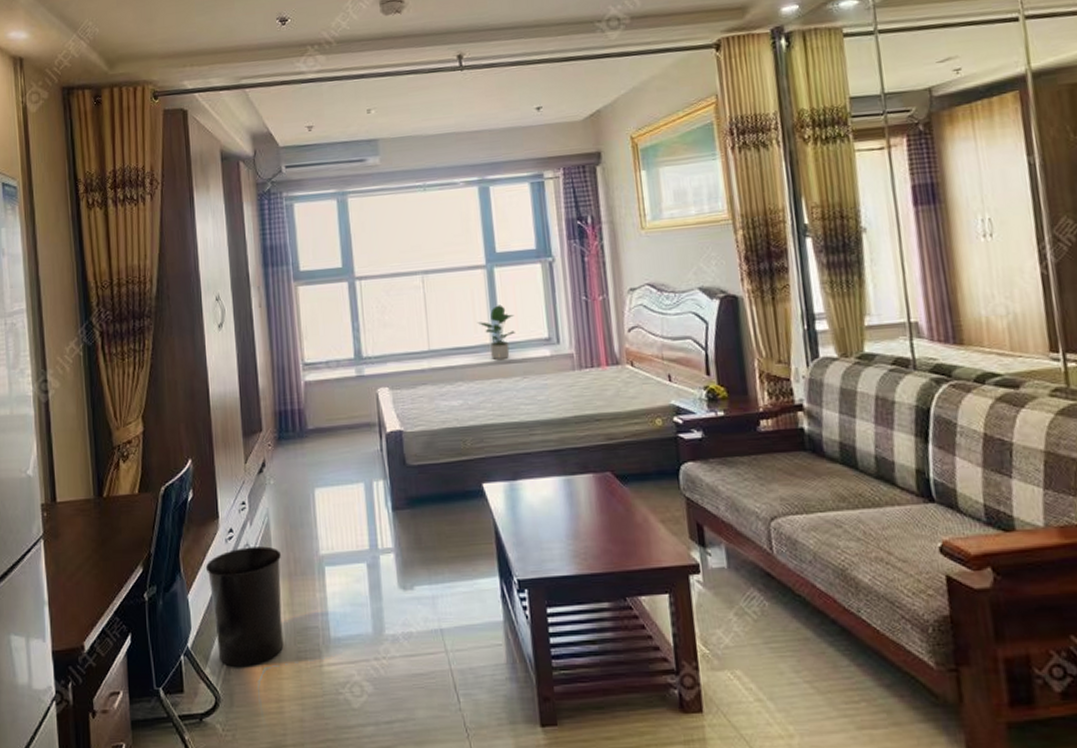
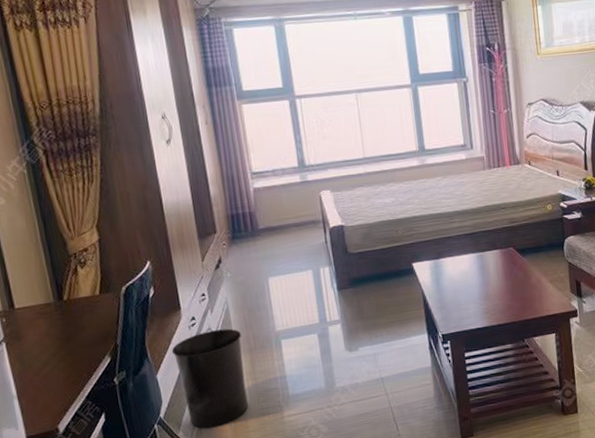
potted plant: present [477,305,515,361] -> none [405,118,437,164]

